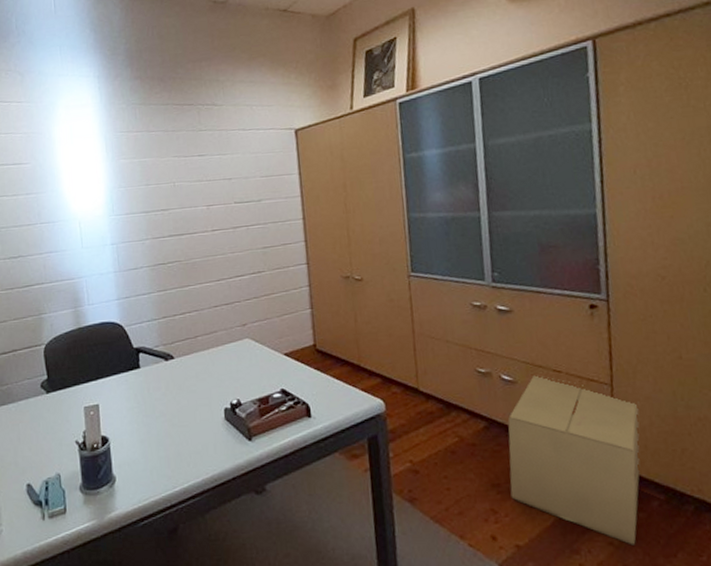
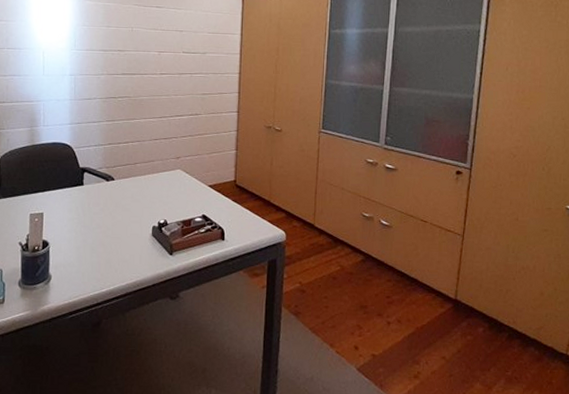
box: present [507,375,640,545] -> none [374,223,481,360]

